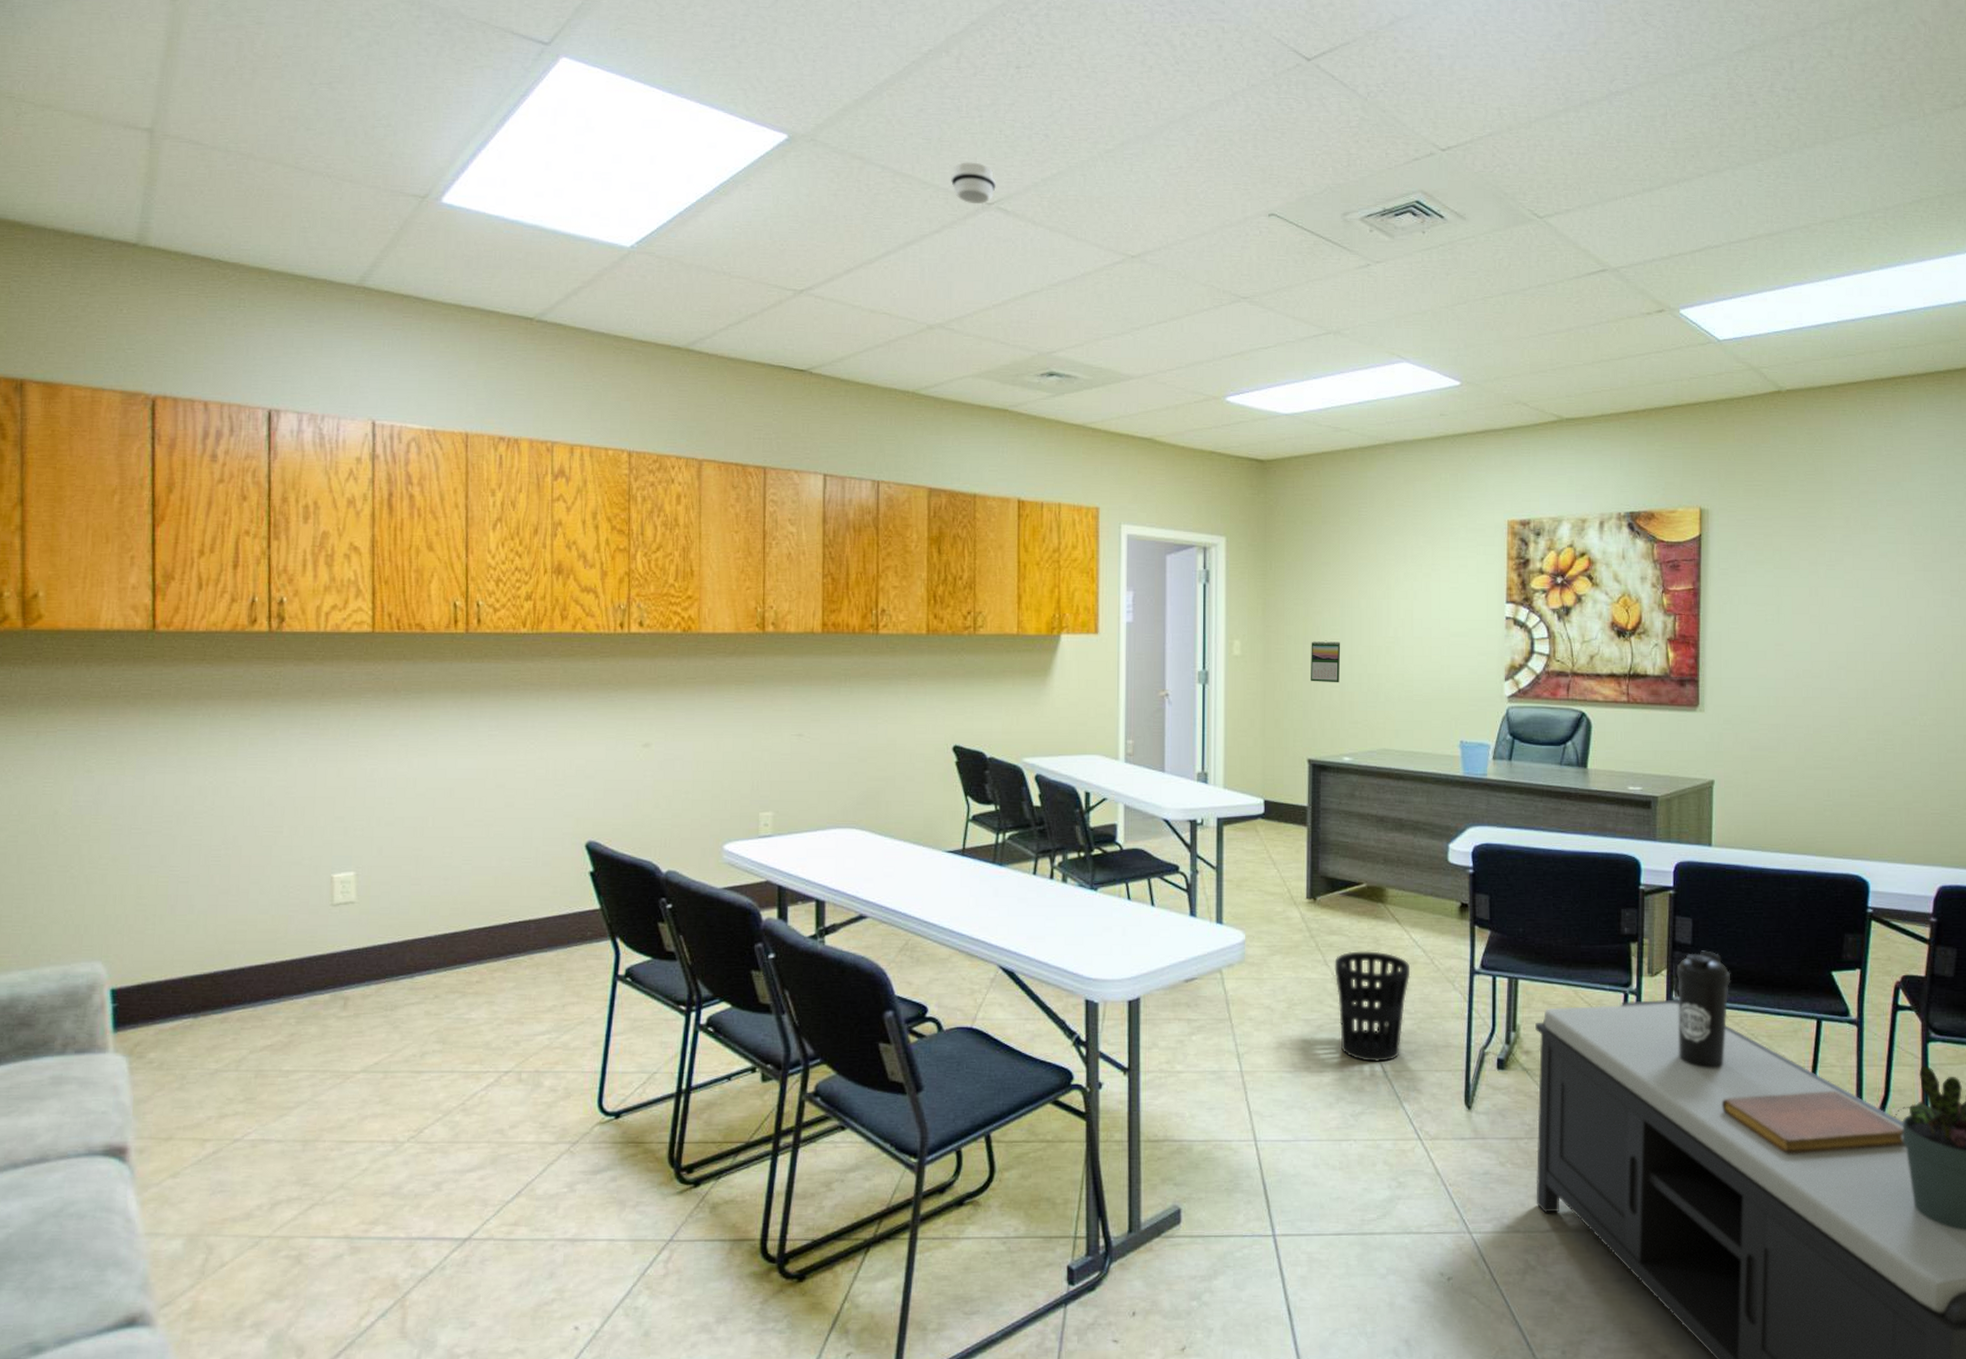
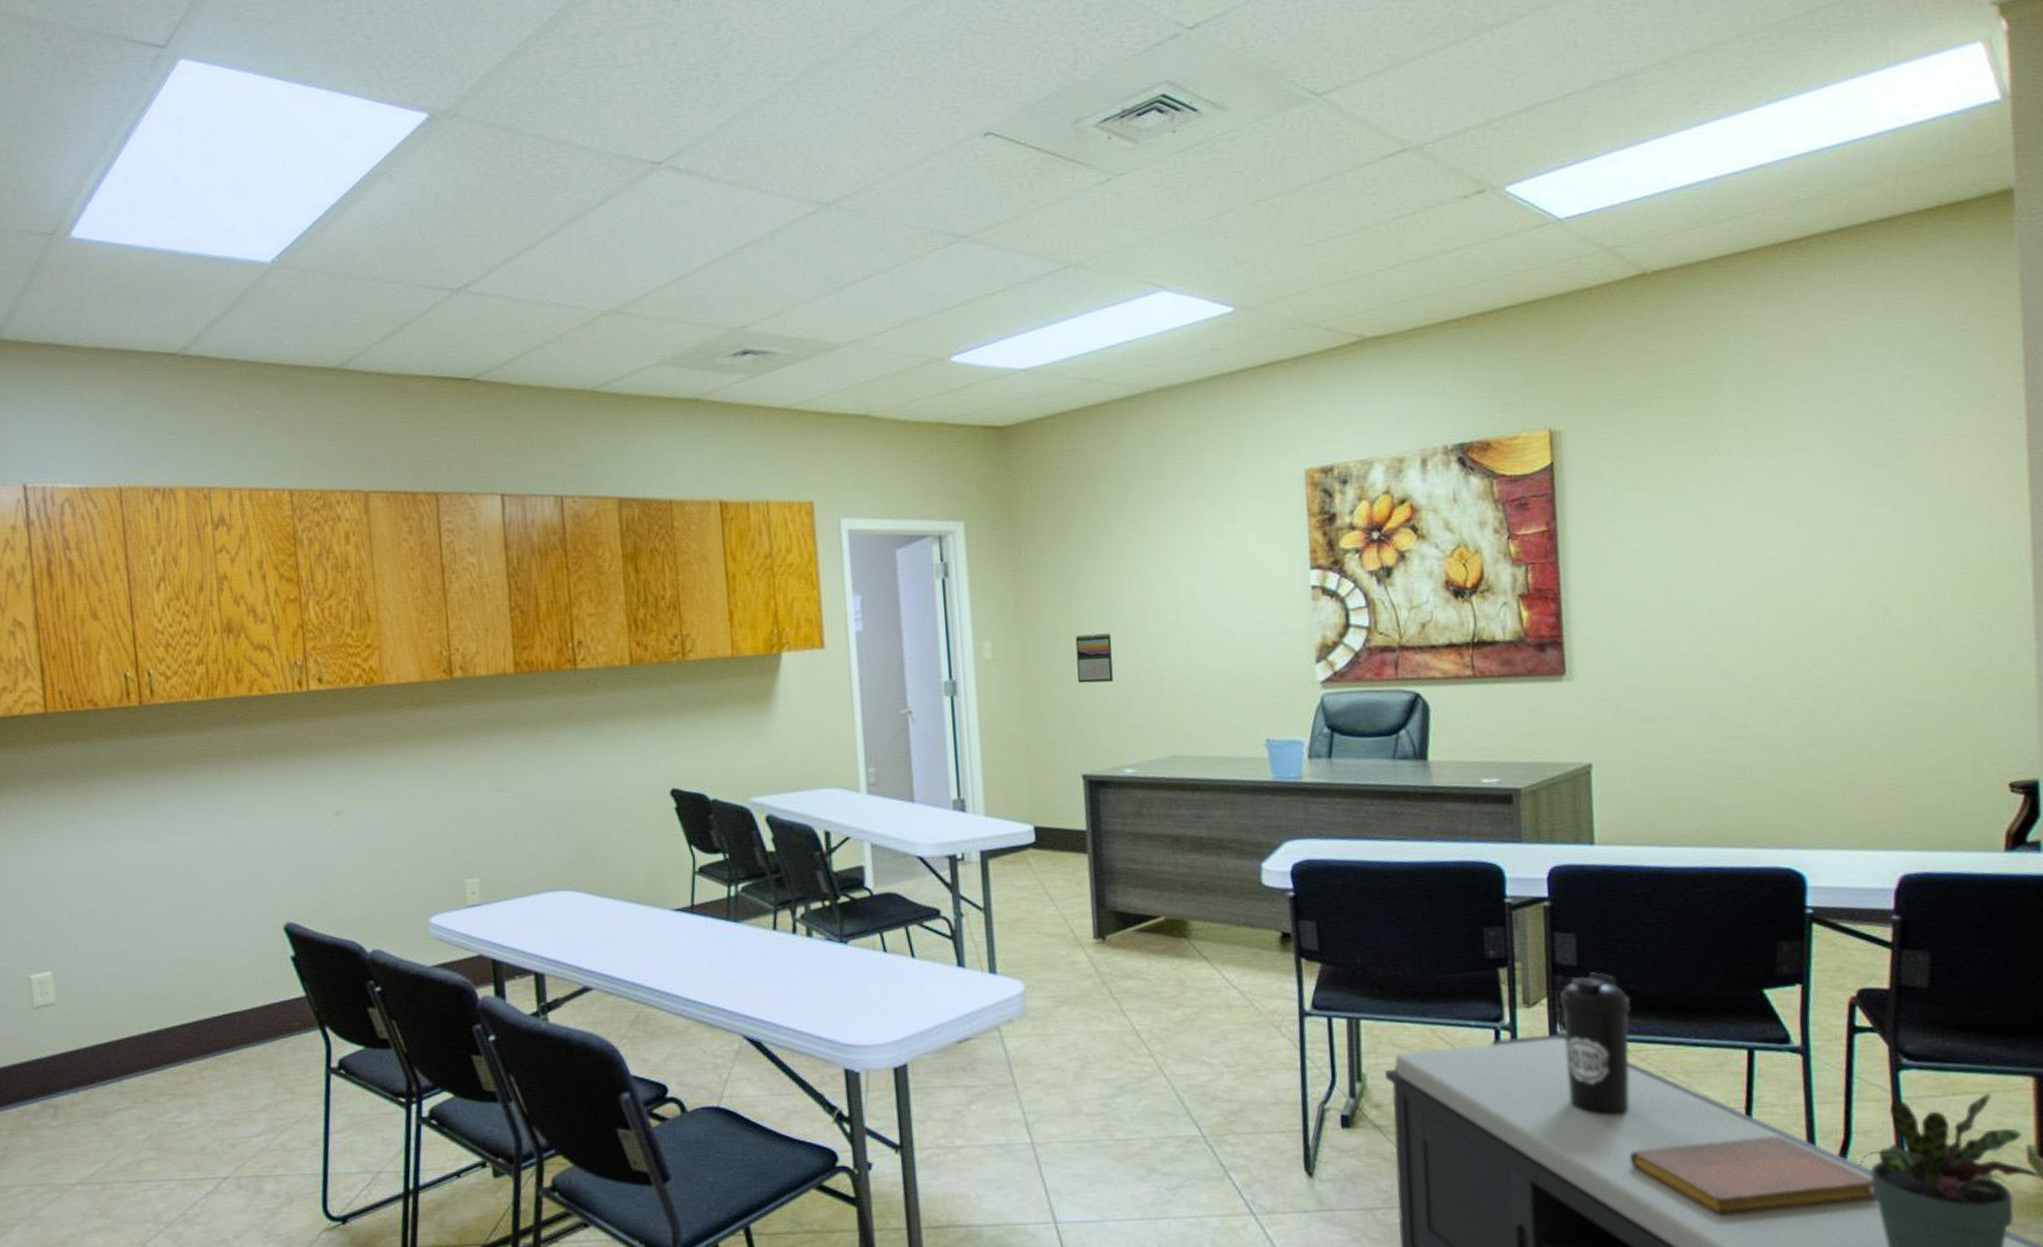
smoke detector: present [950,162,996,205] -> none [611,117,664,166]
wastebasket: present [1334,951,1411,1062] -> none [1133,995,1227,1126]

